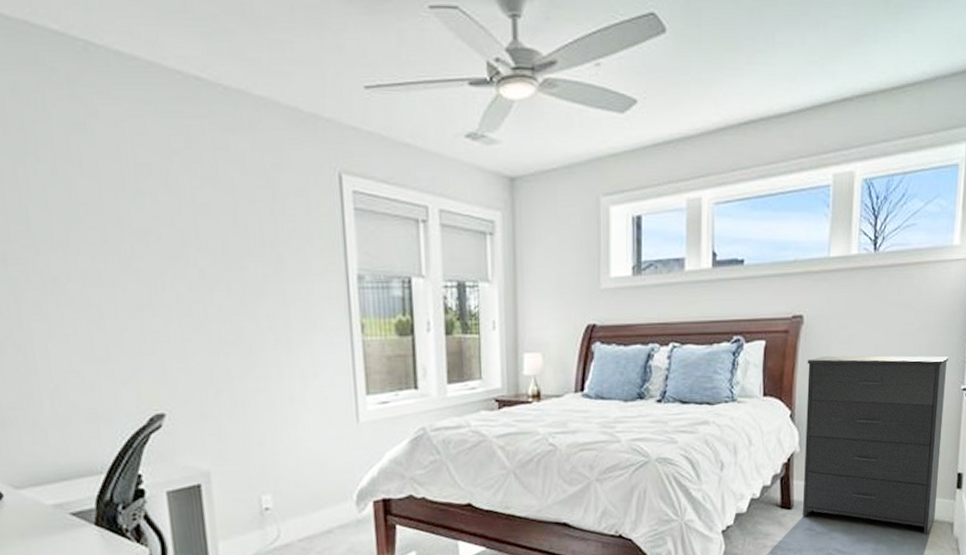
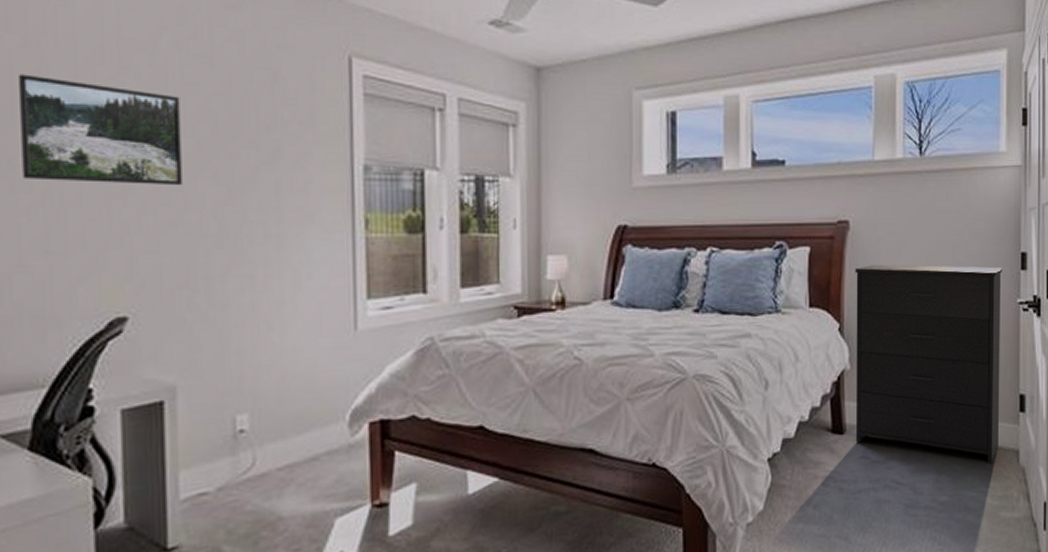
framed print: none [53,200,201,298] -> present [19,74,182,186]

